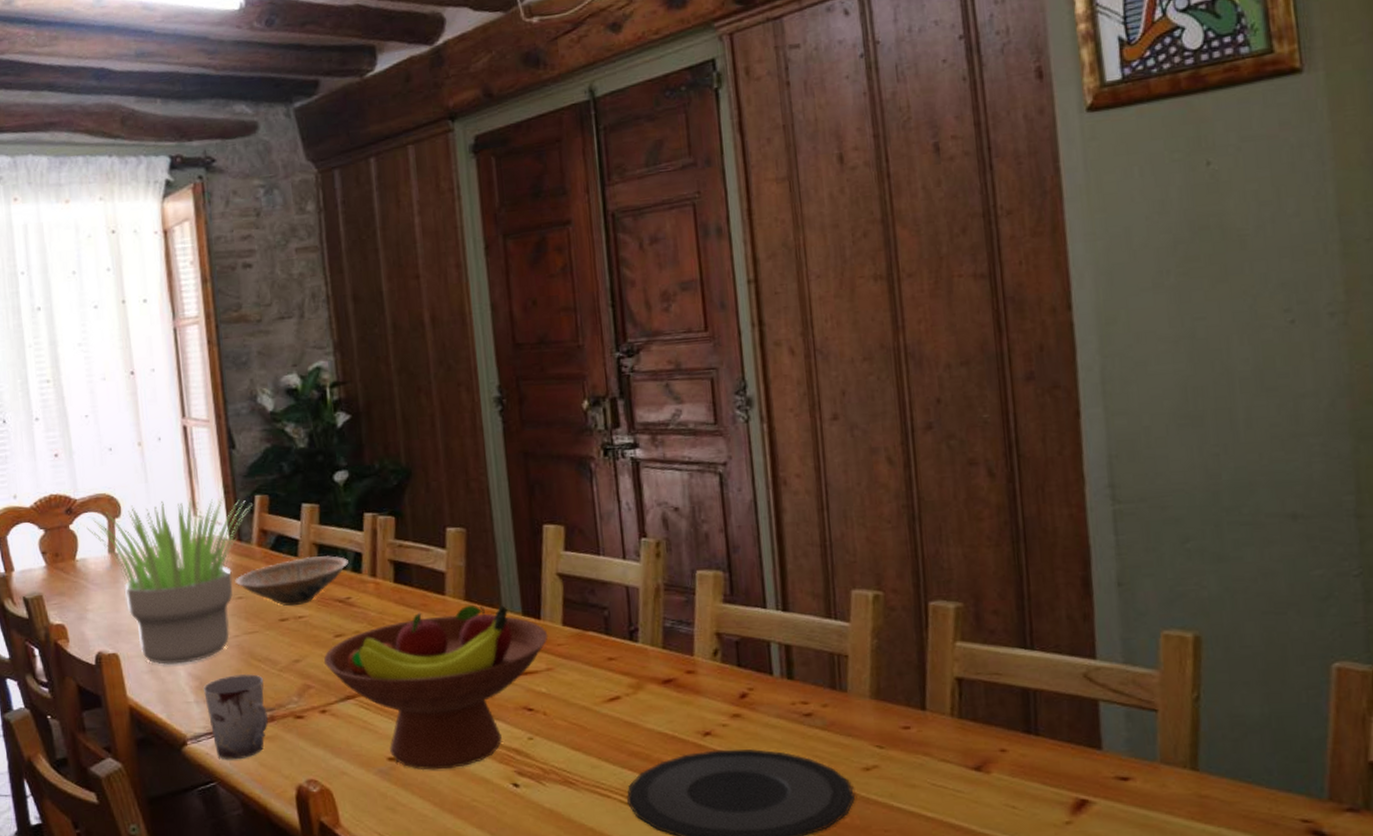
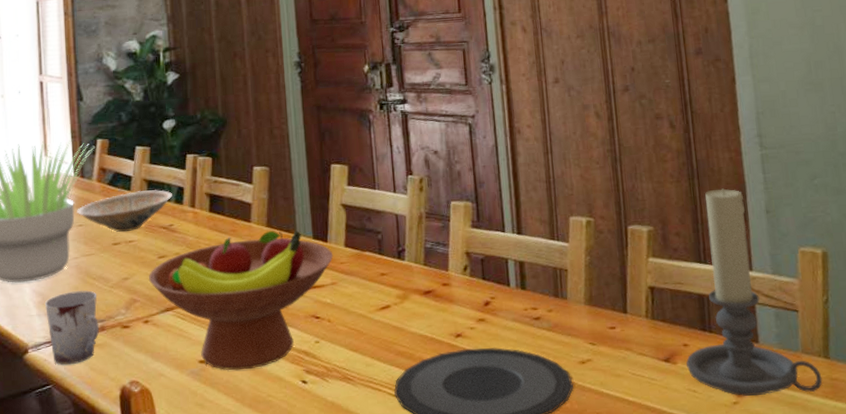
candle holder: none [1004,554,1188,815] -> present [686,188,823,397]

